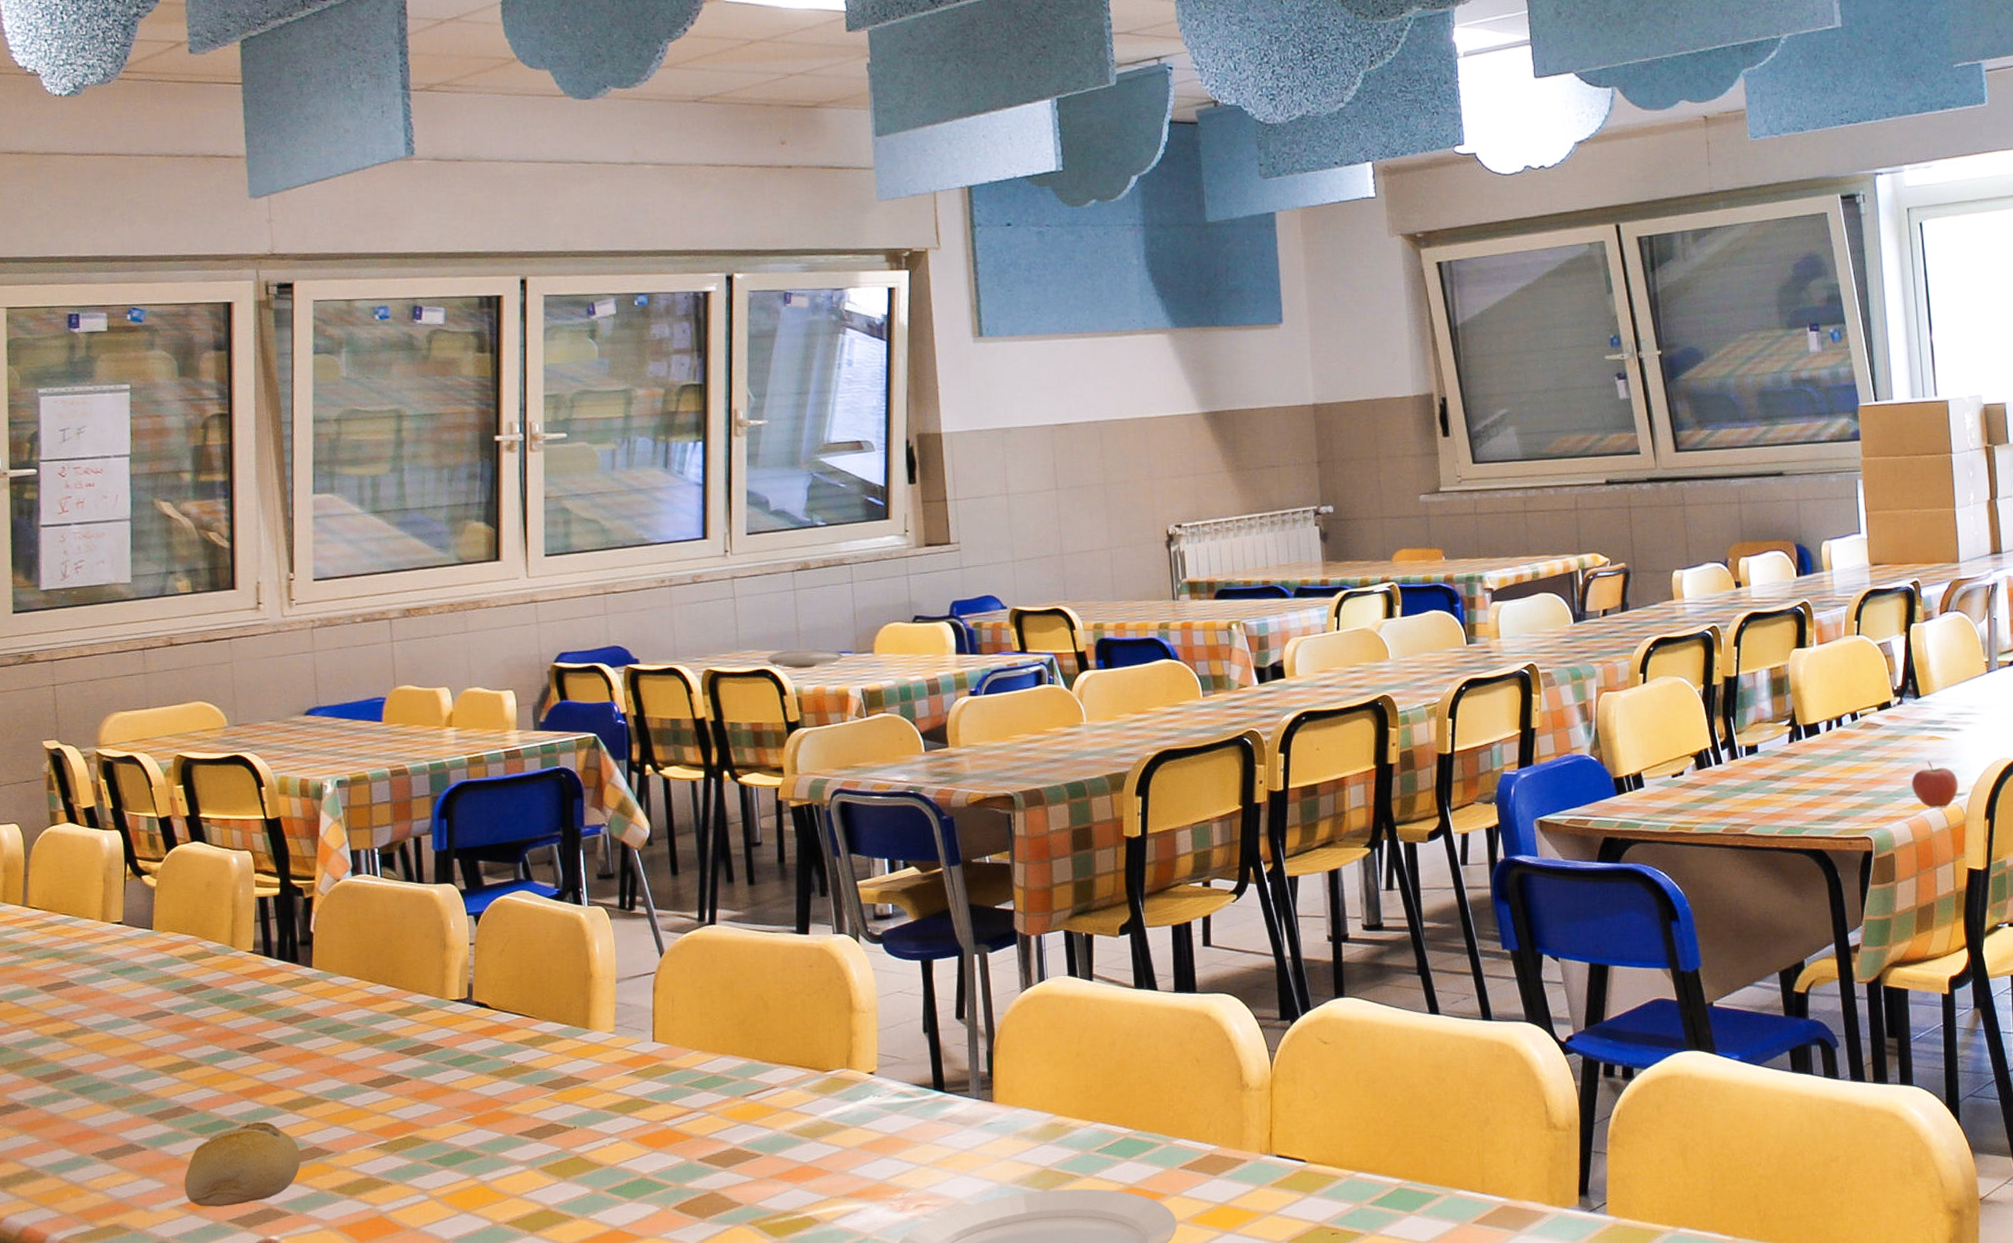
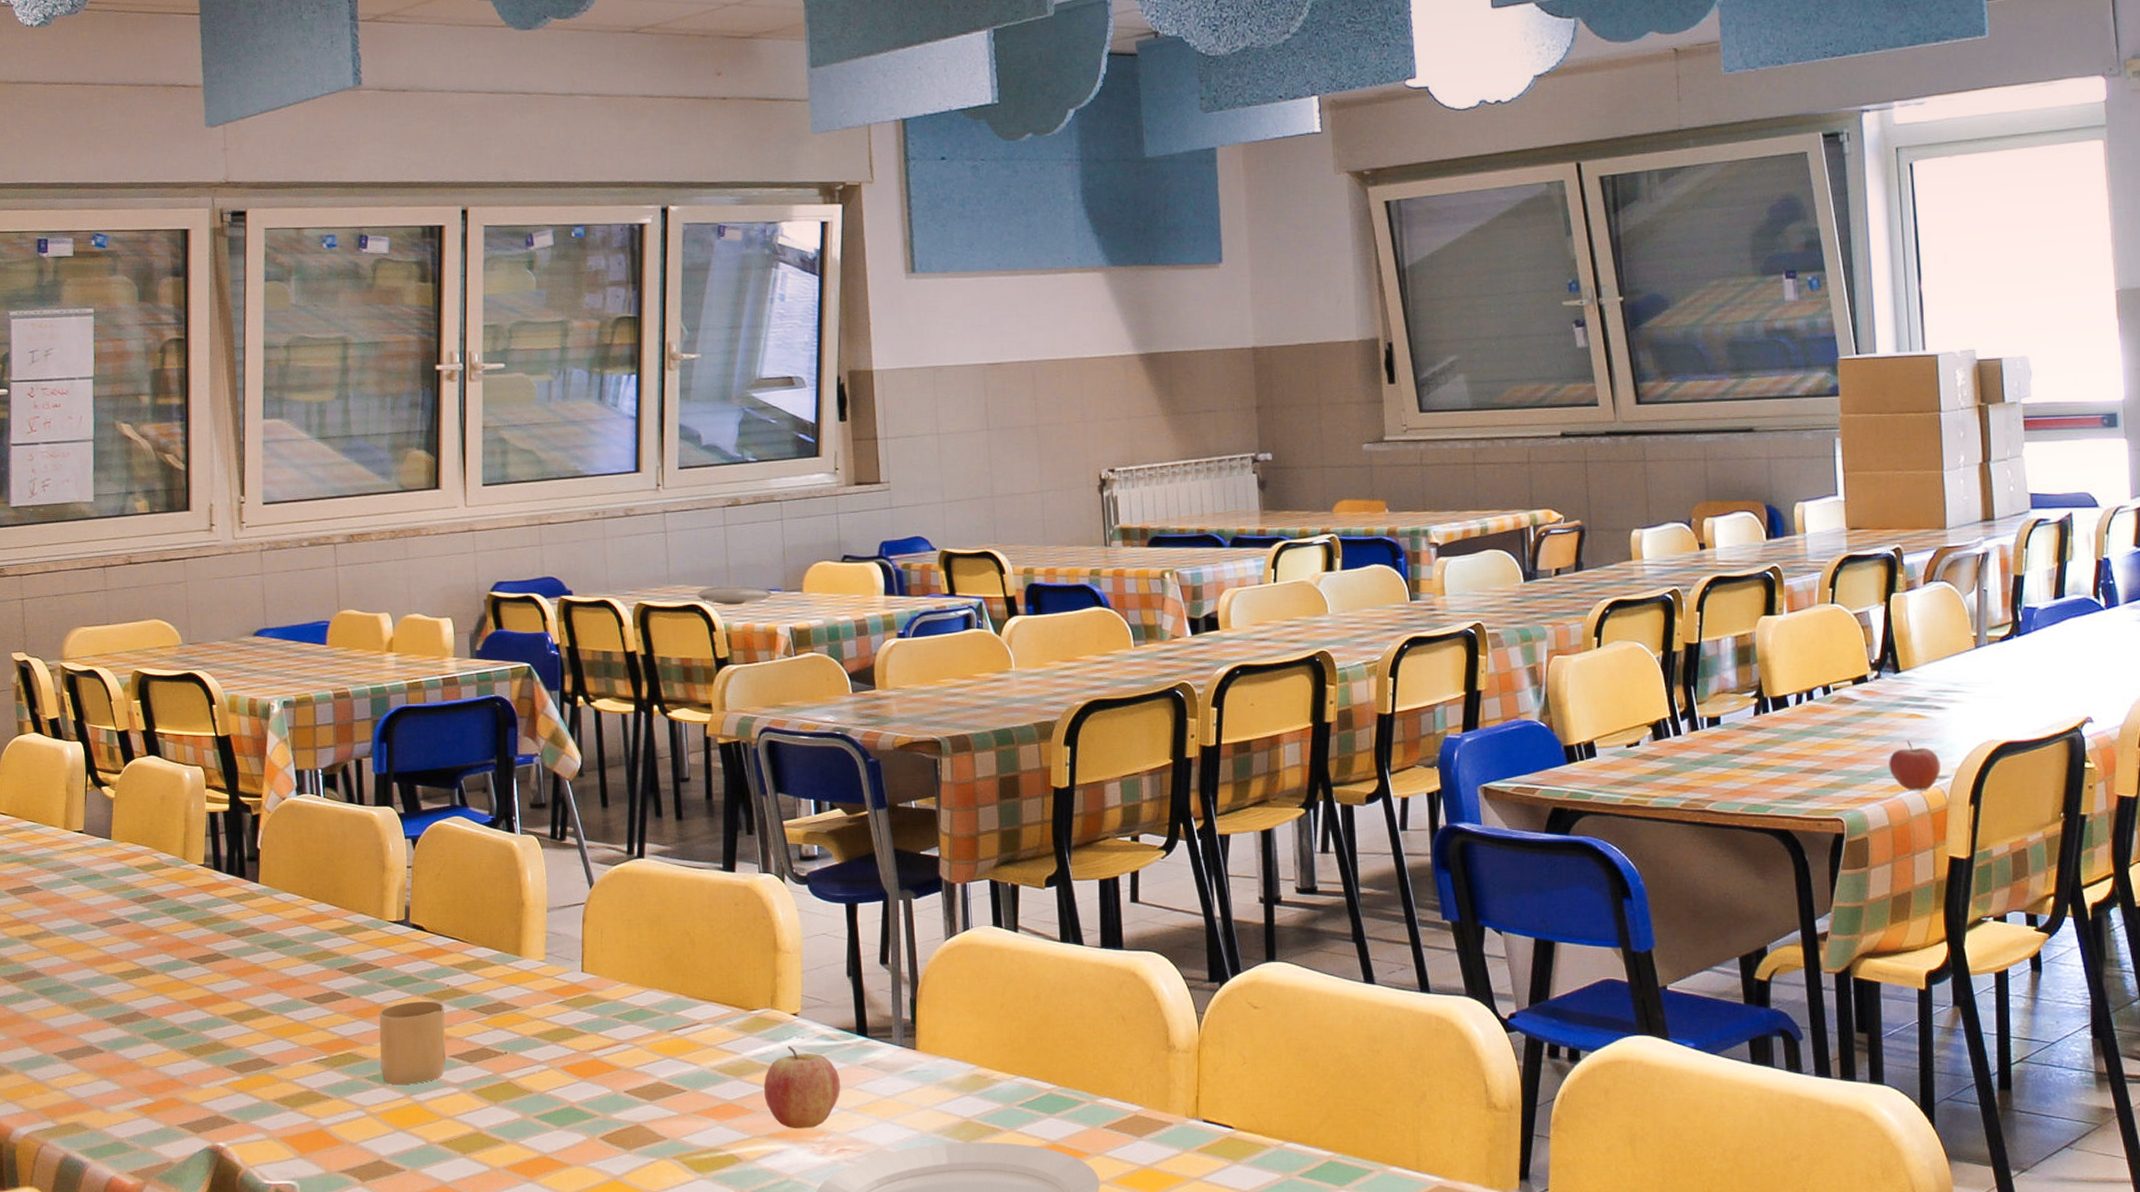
bread roll: present [184,1121,301,1207] -> none [138,1031,246,1111]
cup: none [441,1079,512,1167] -> present [379,1001,446,1085]
fruit: none [841,1105,919,1187] -> present [764,1046,841,1129]

